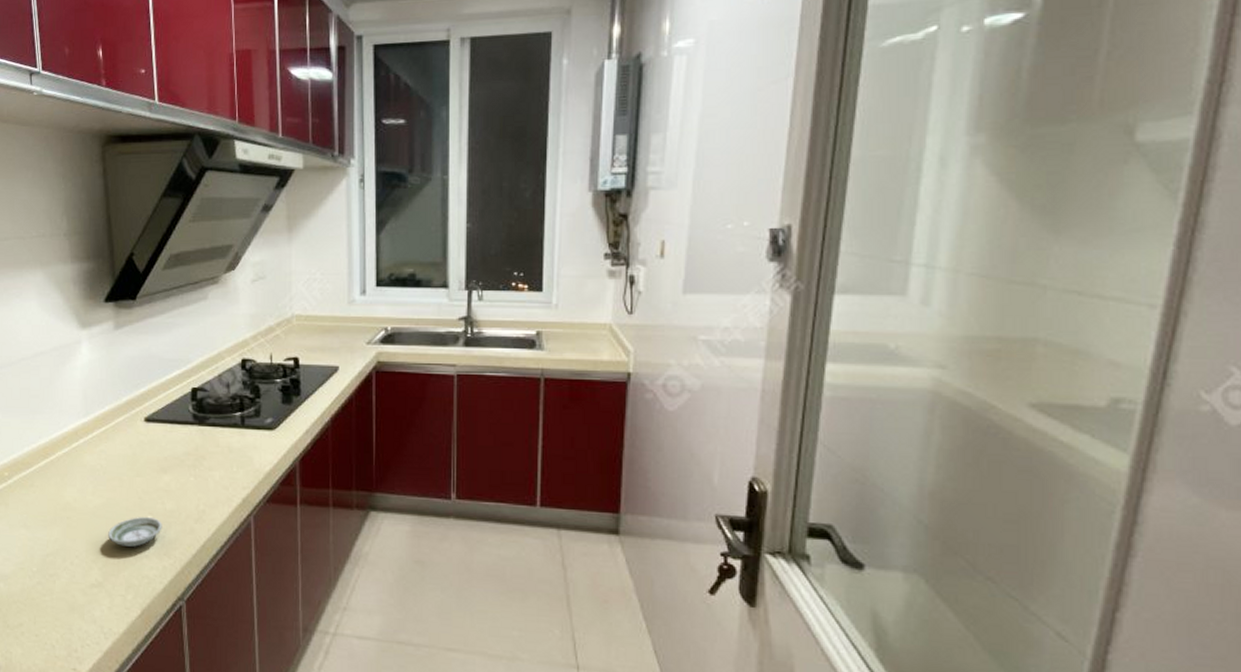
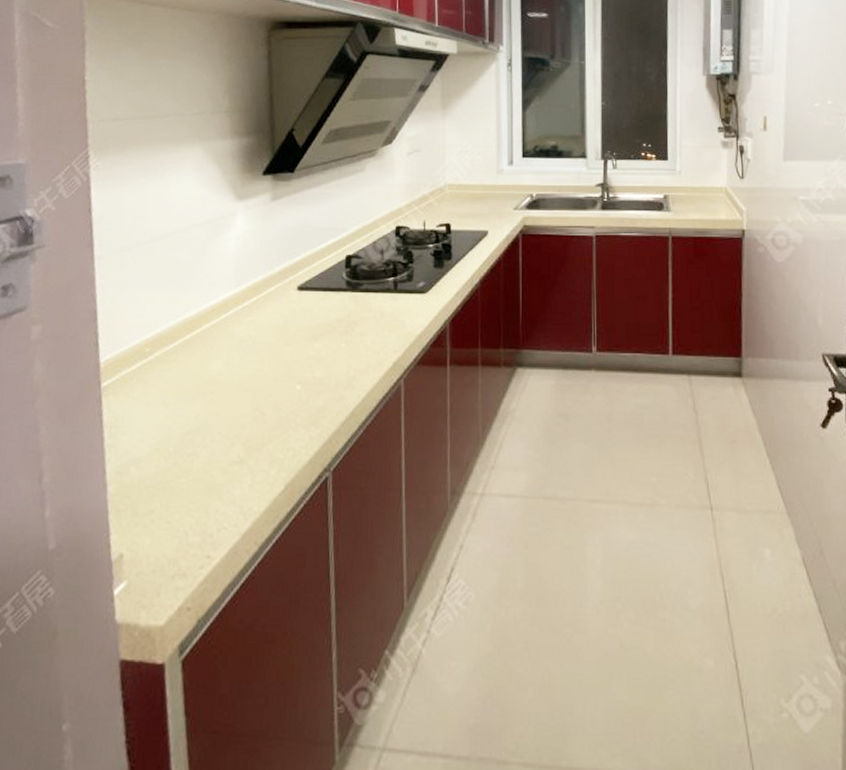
saucer: present [108,516,162,547] -> none [253,386,311,418]

